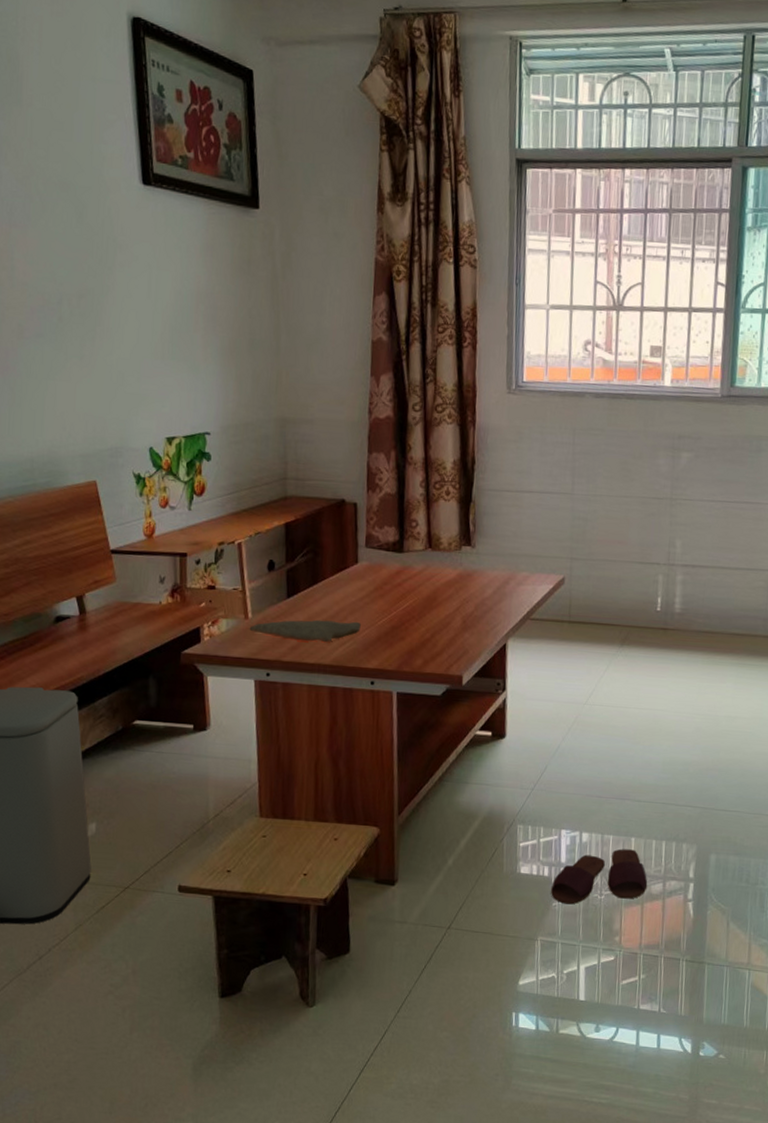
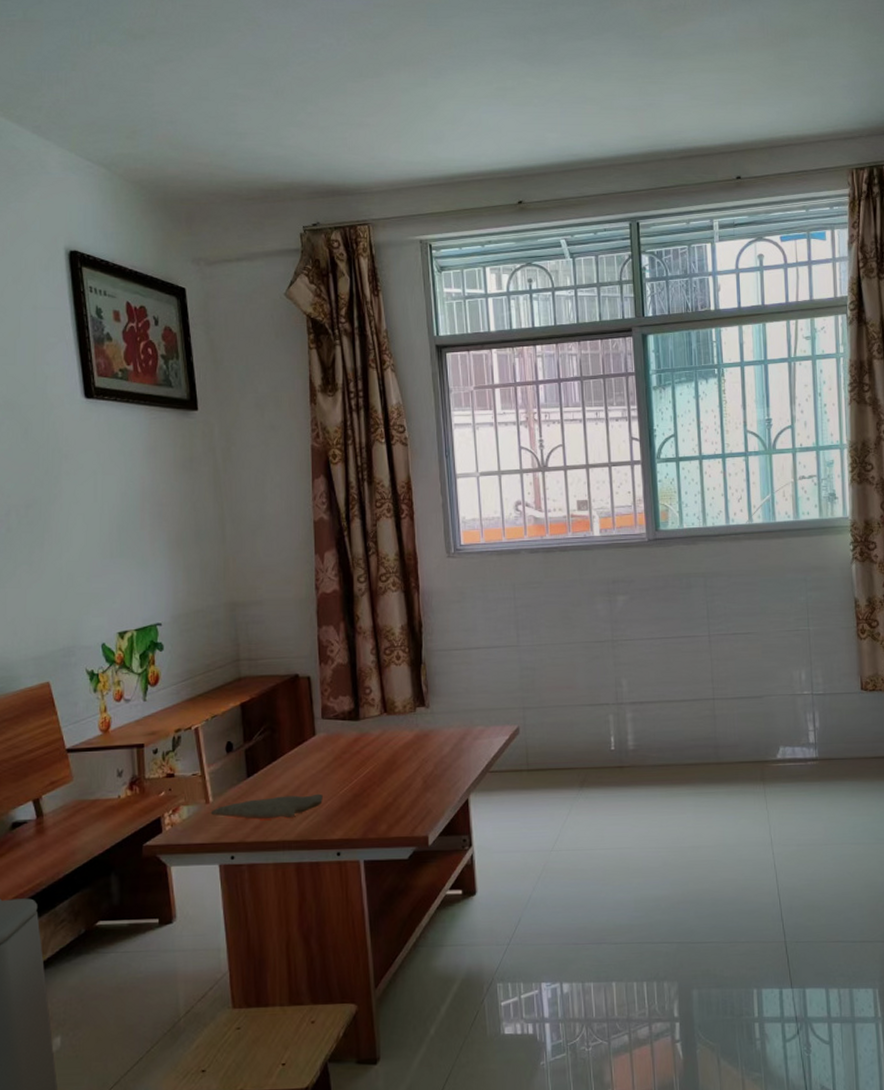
slippers: present [551,848,648,905] -> none [538,994,634,1061]

